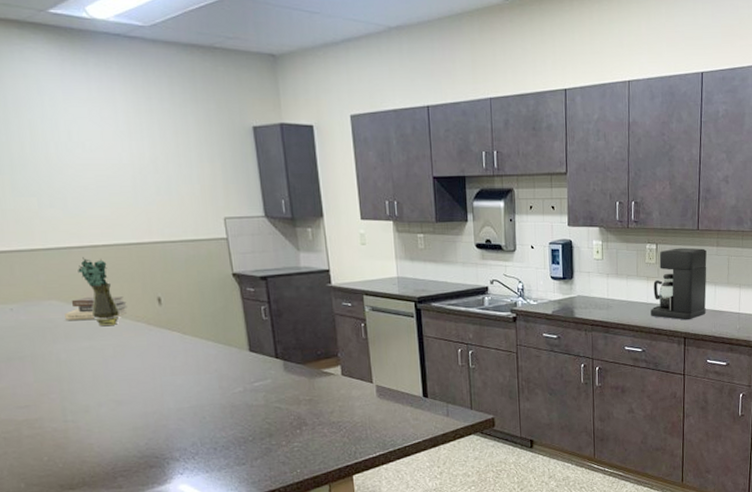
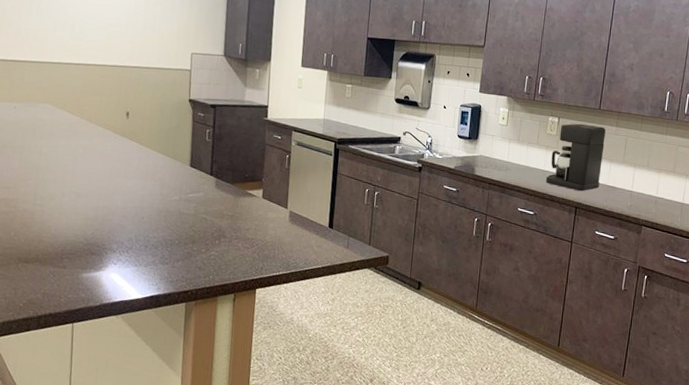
books: present [65,296,127,320] -> none [53,104,102,124]
vase: present [78,257,119,327] -> none [71,72,95,131]

